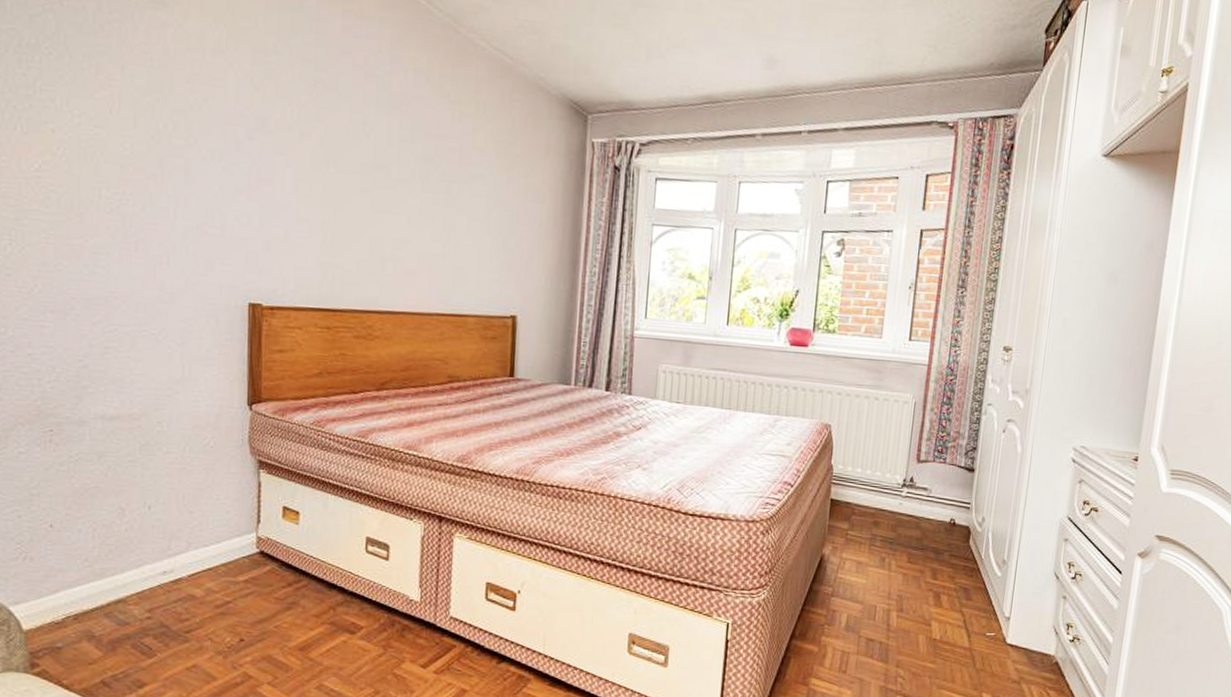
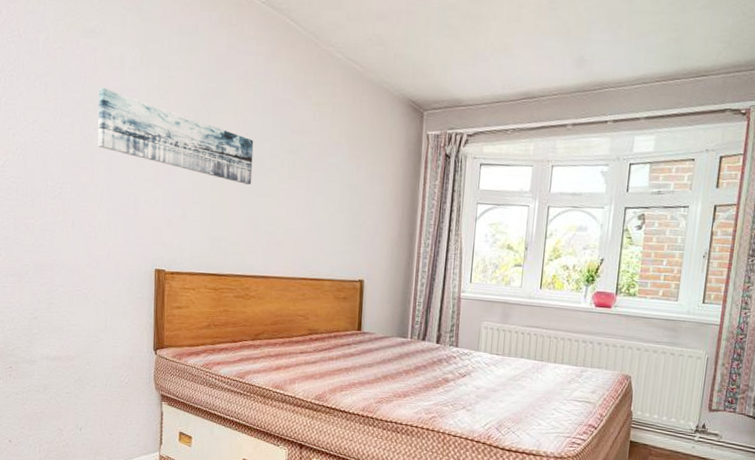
wall art: none [169,73,377,199] -> present [97,87,254,185]

